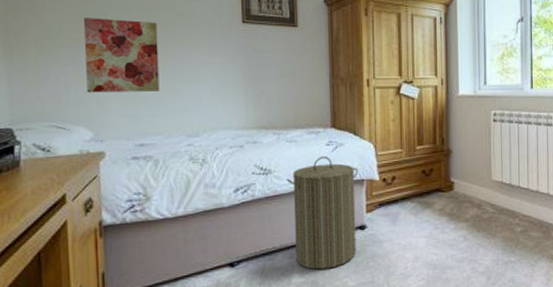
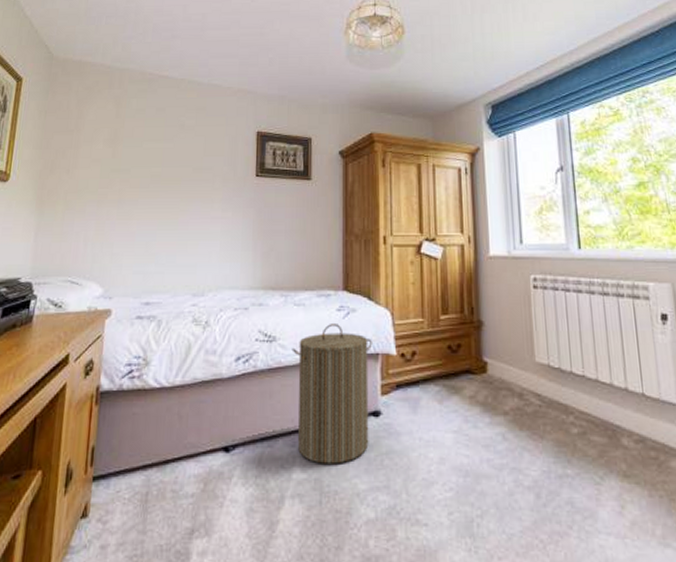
wall art: present [83,18,160,93] -> none [103,173,175,247]

